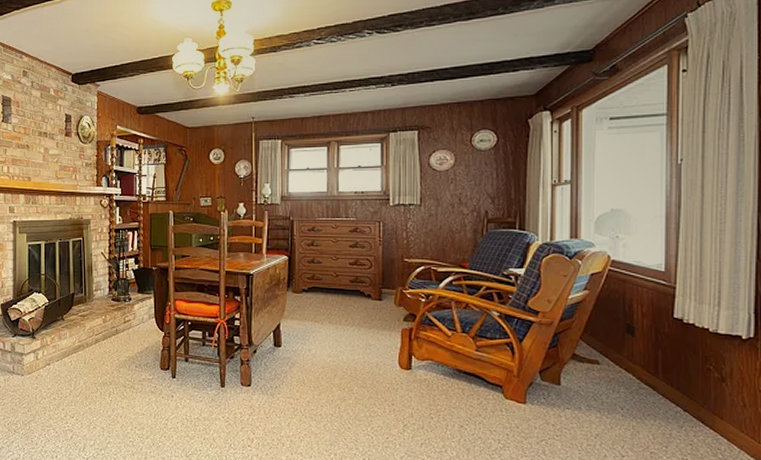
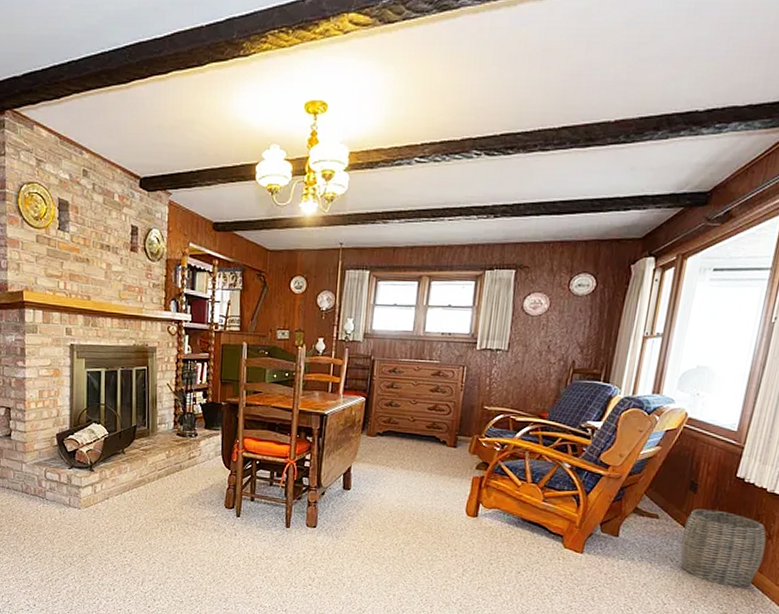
woven basket: none [627,352,720,436] -> present [680,509,767,588]

